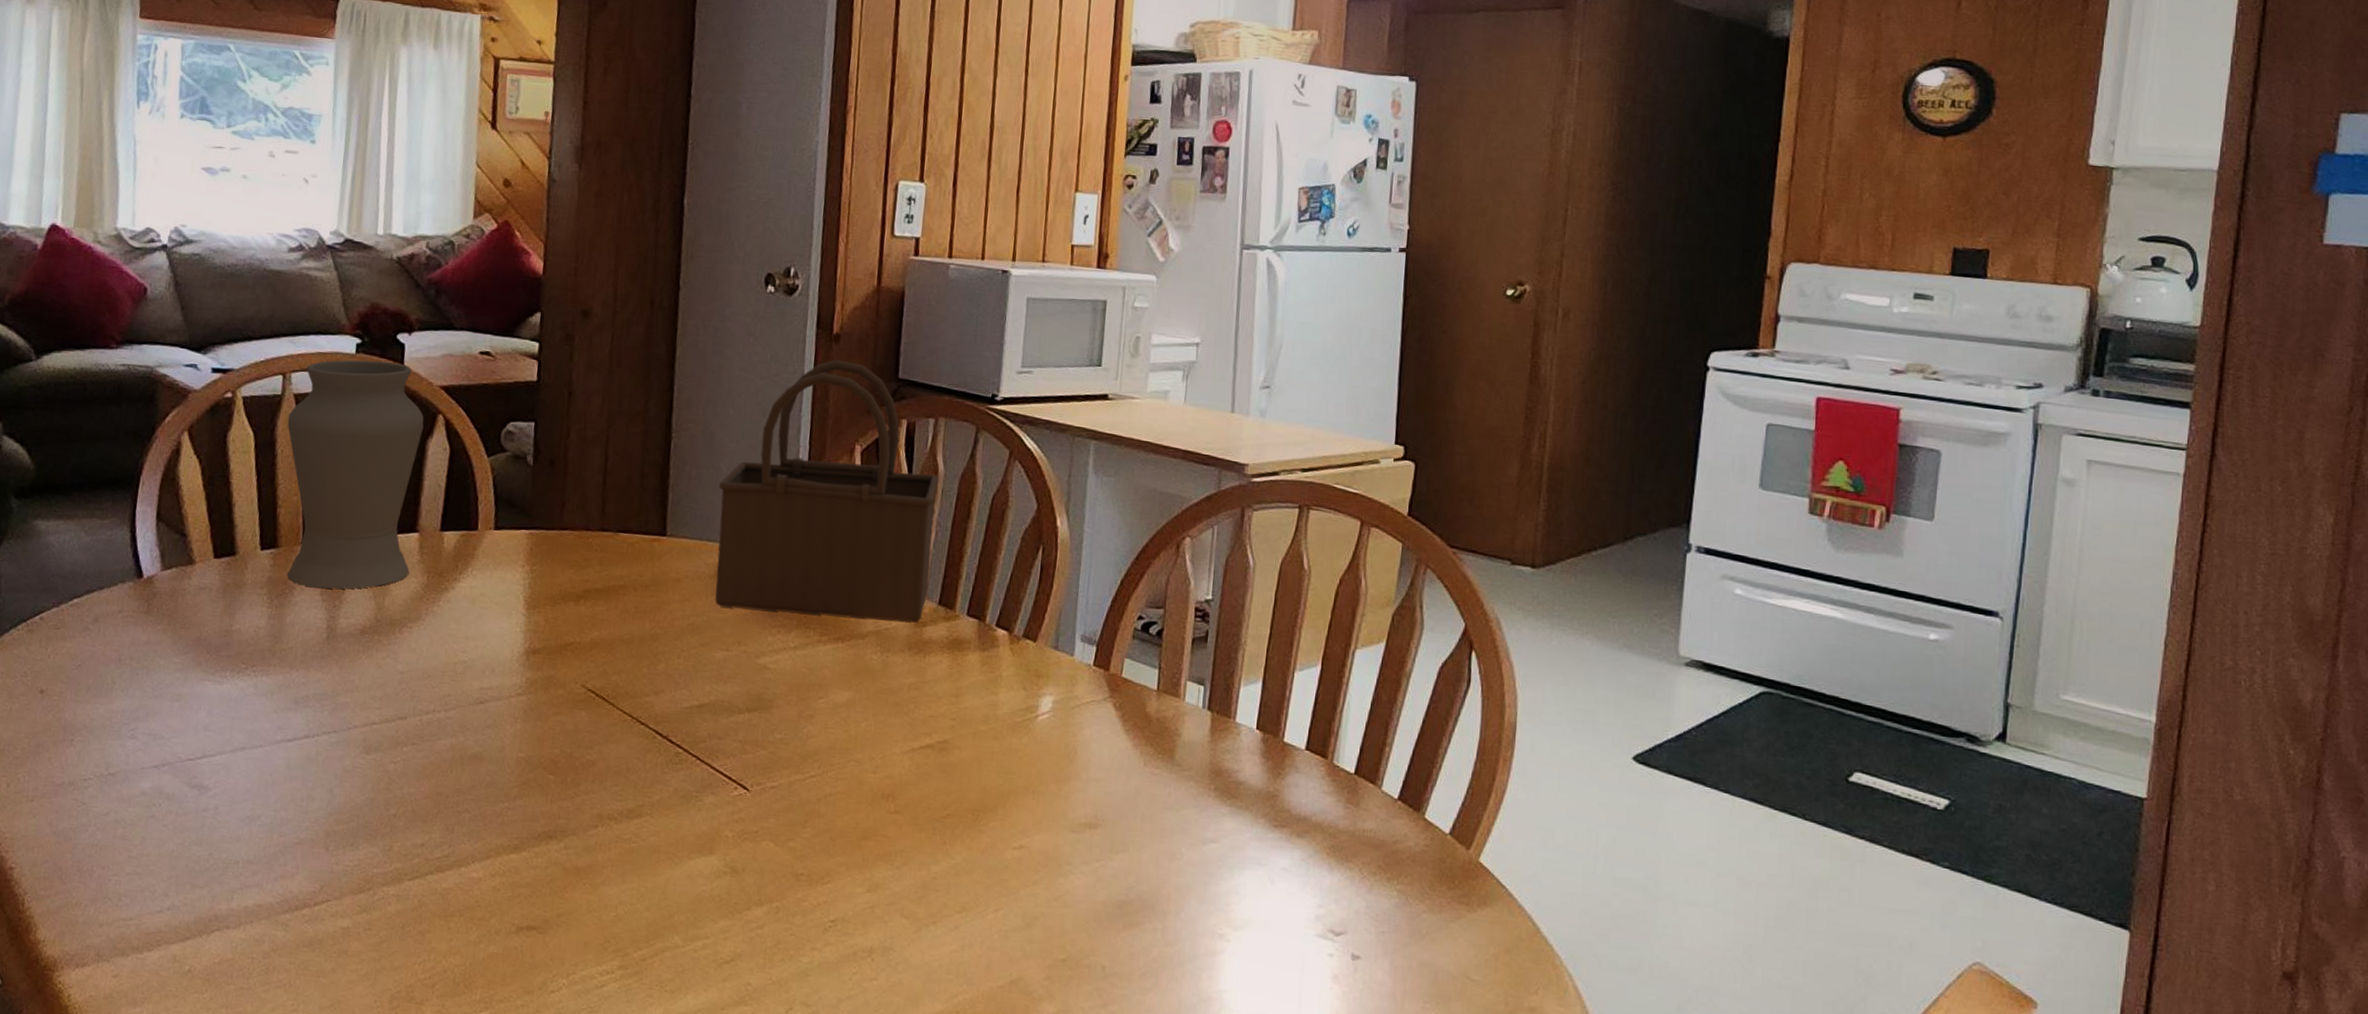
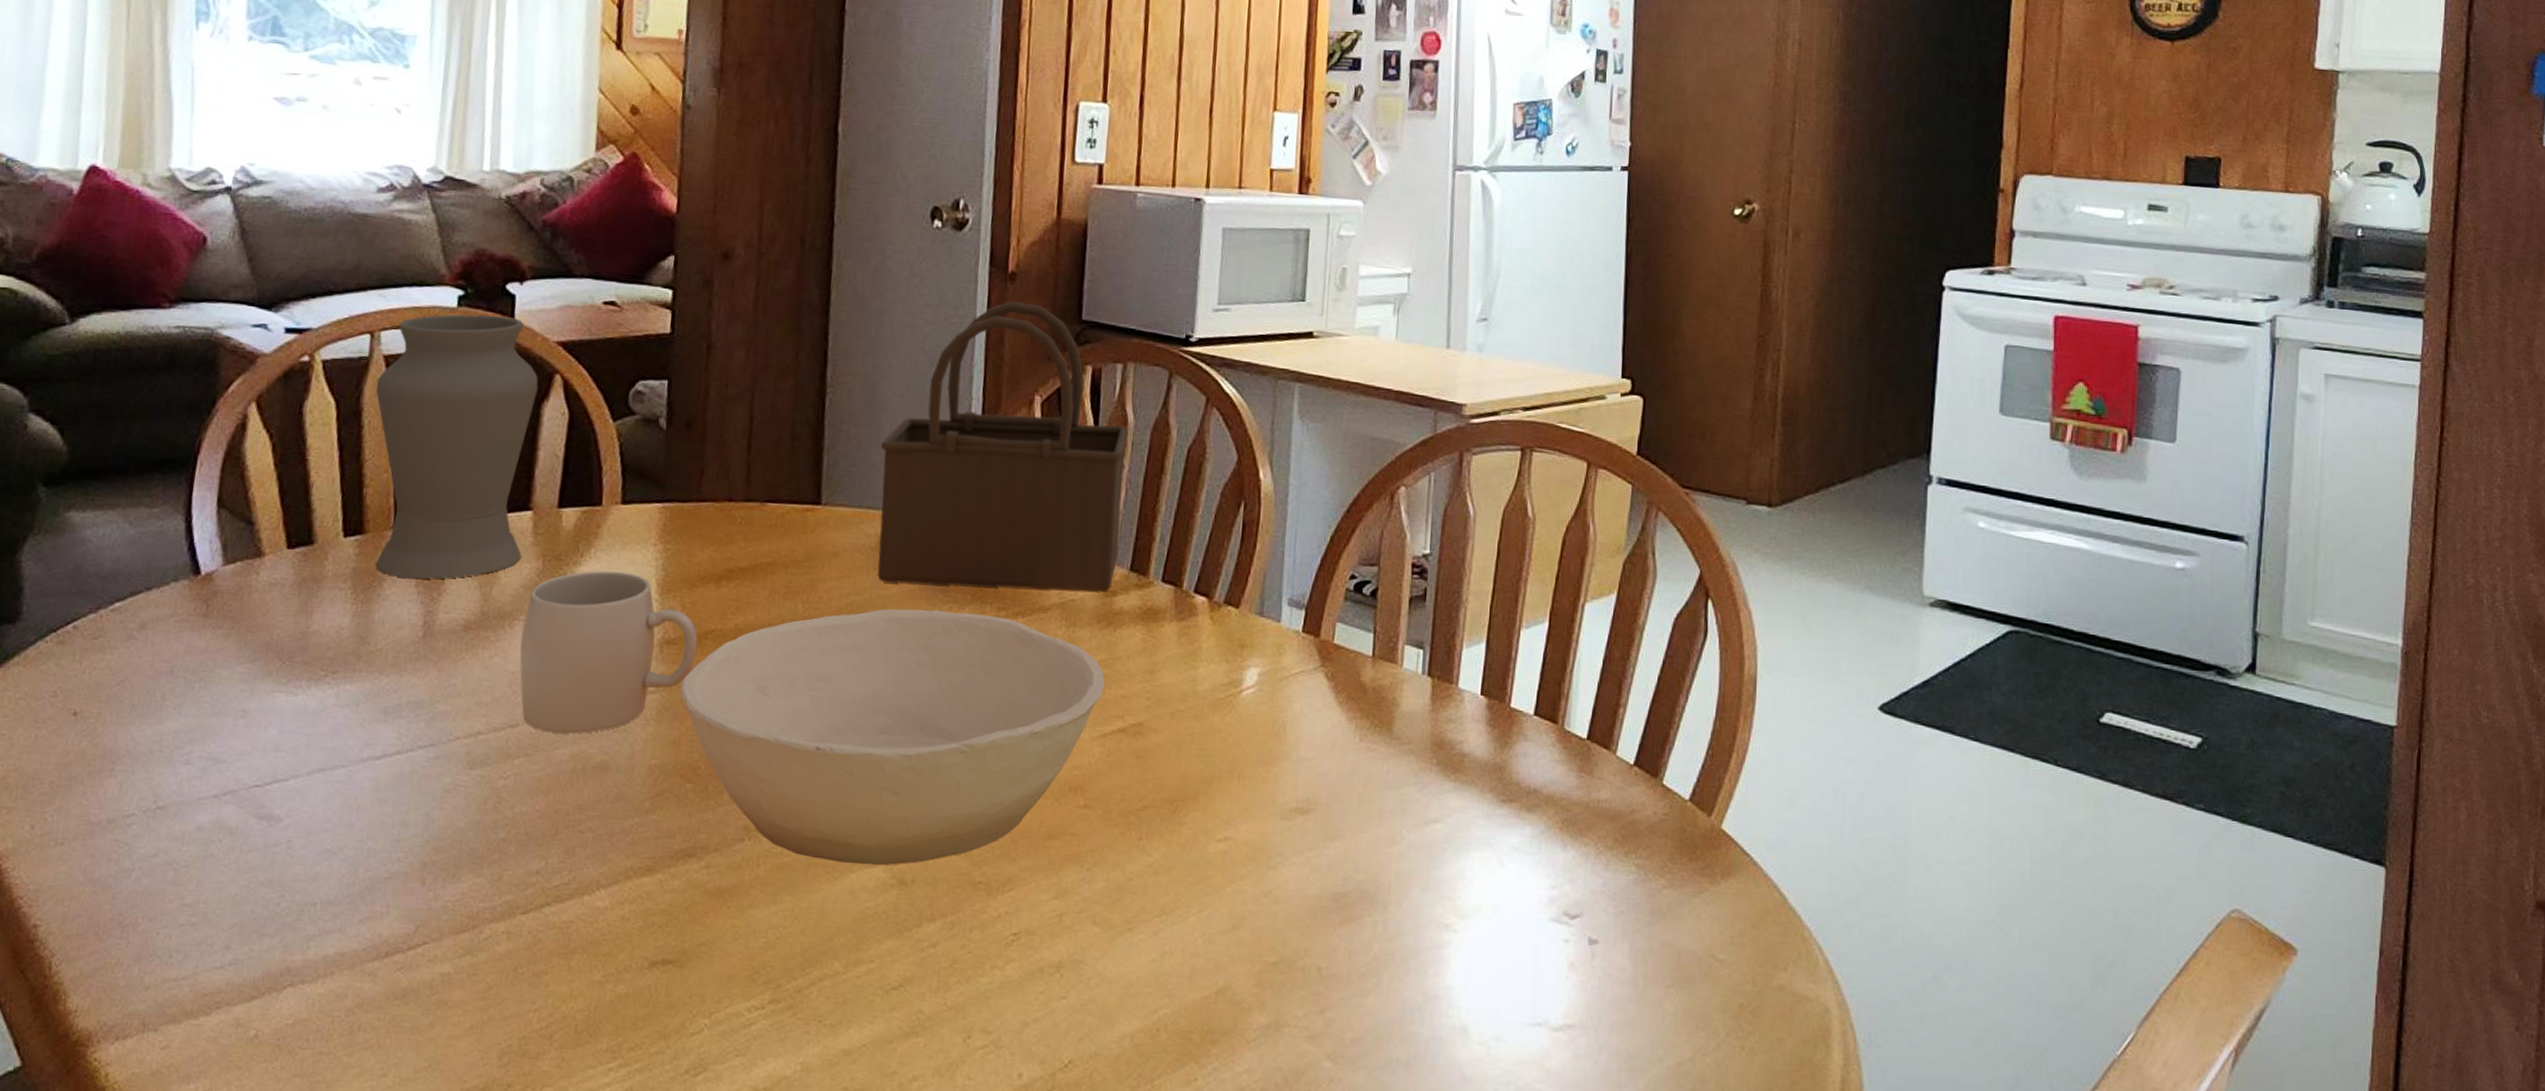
mug: none [407,587,559,728] -> present [519,571,698,734]
bowl: none [543,630,915,855] -> present [679,608,1106,866]

